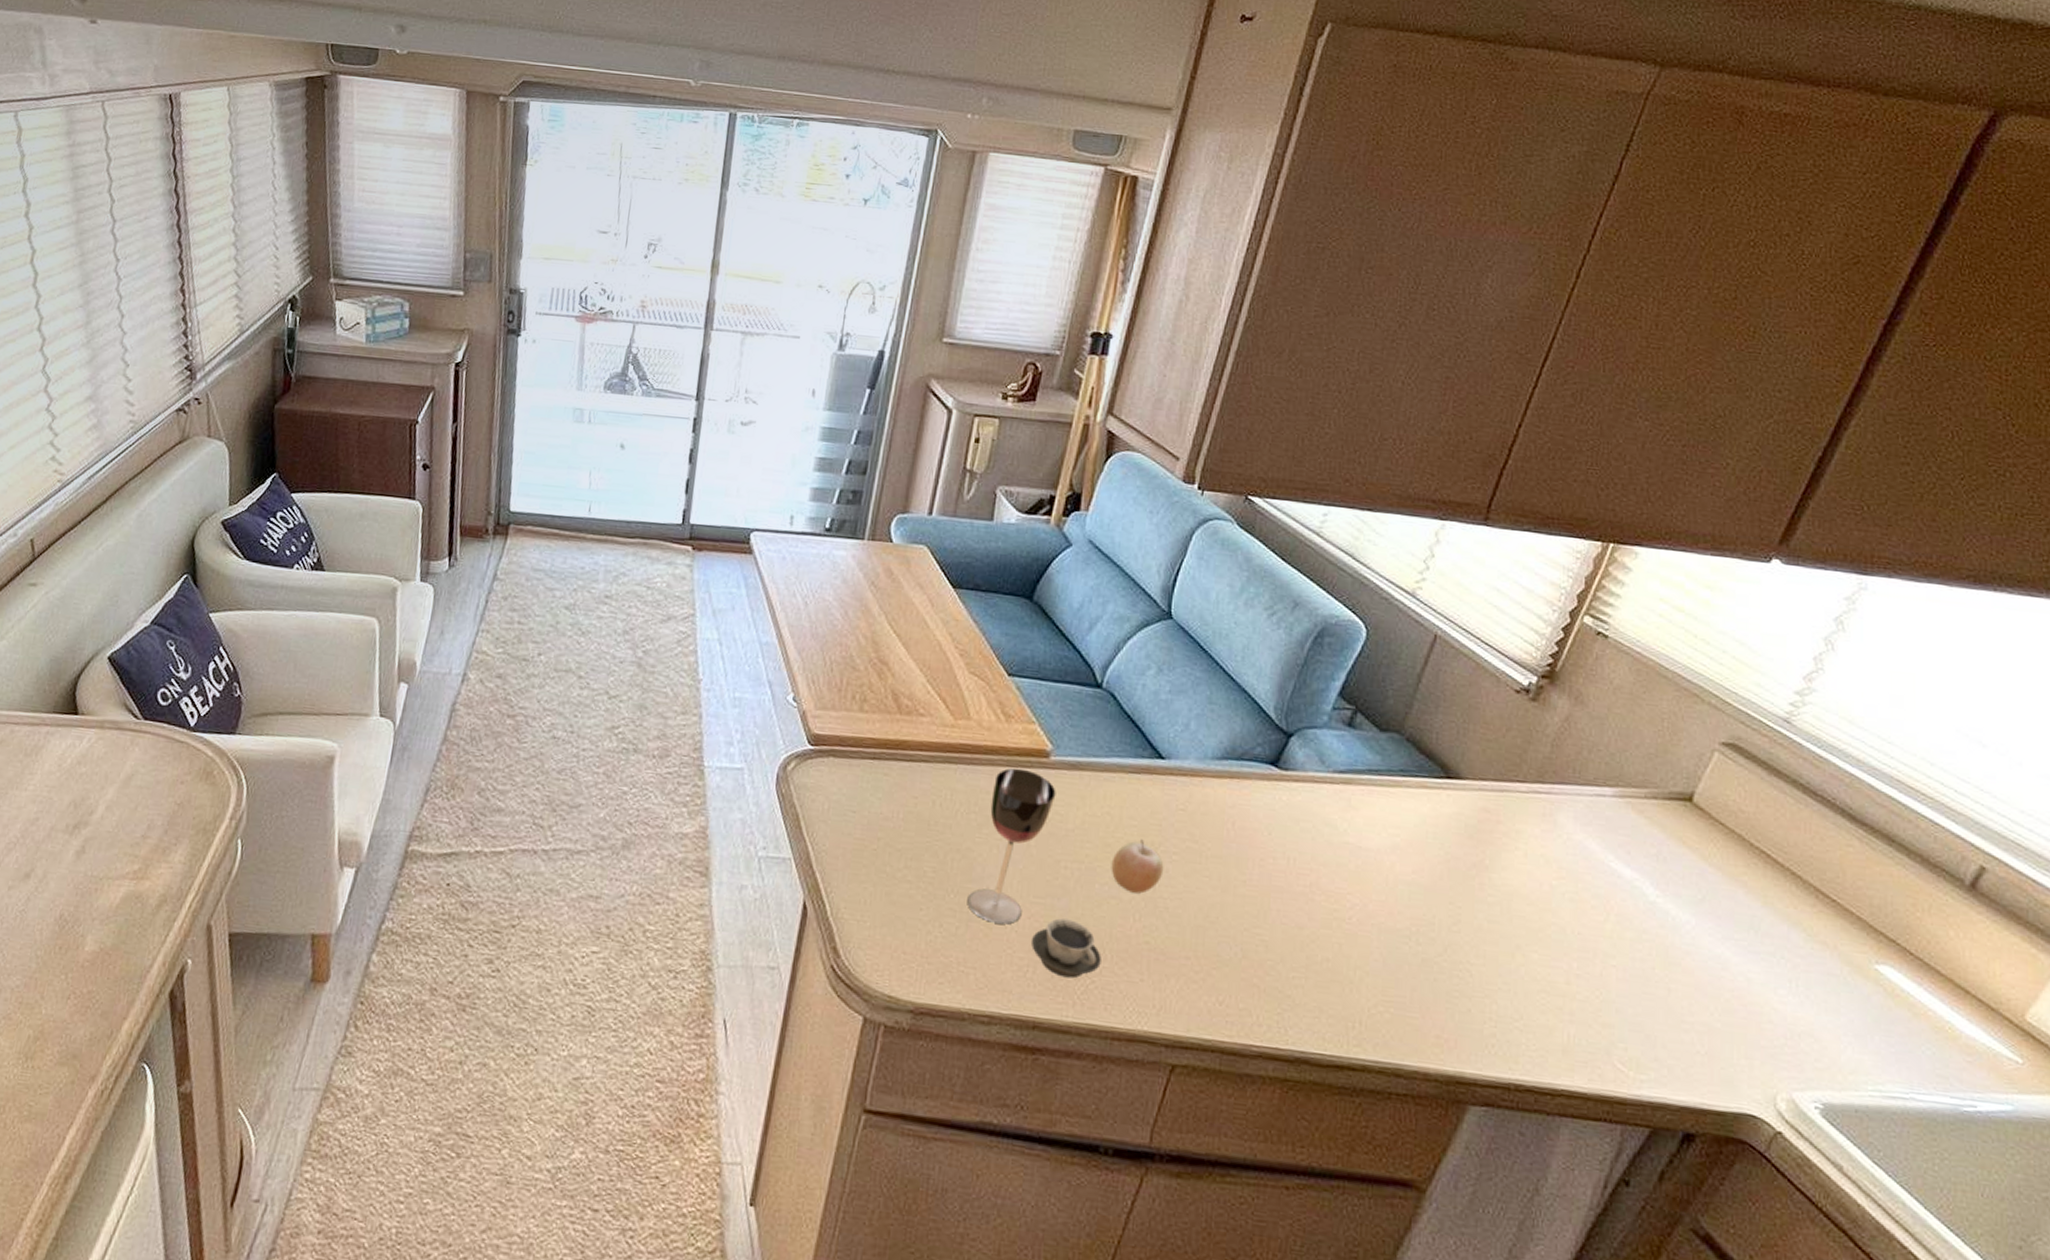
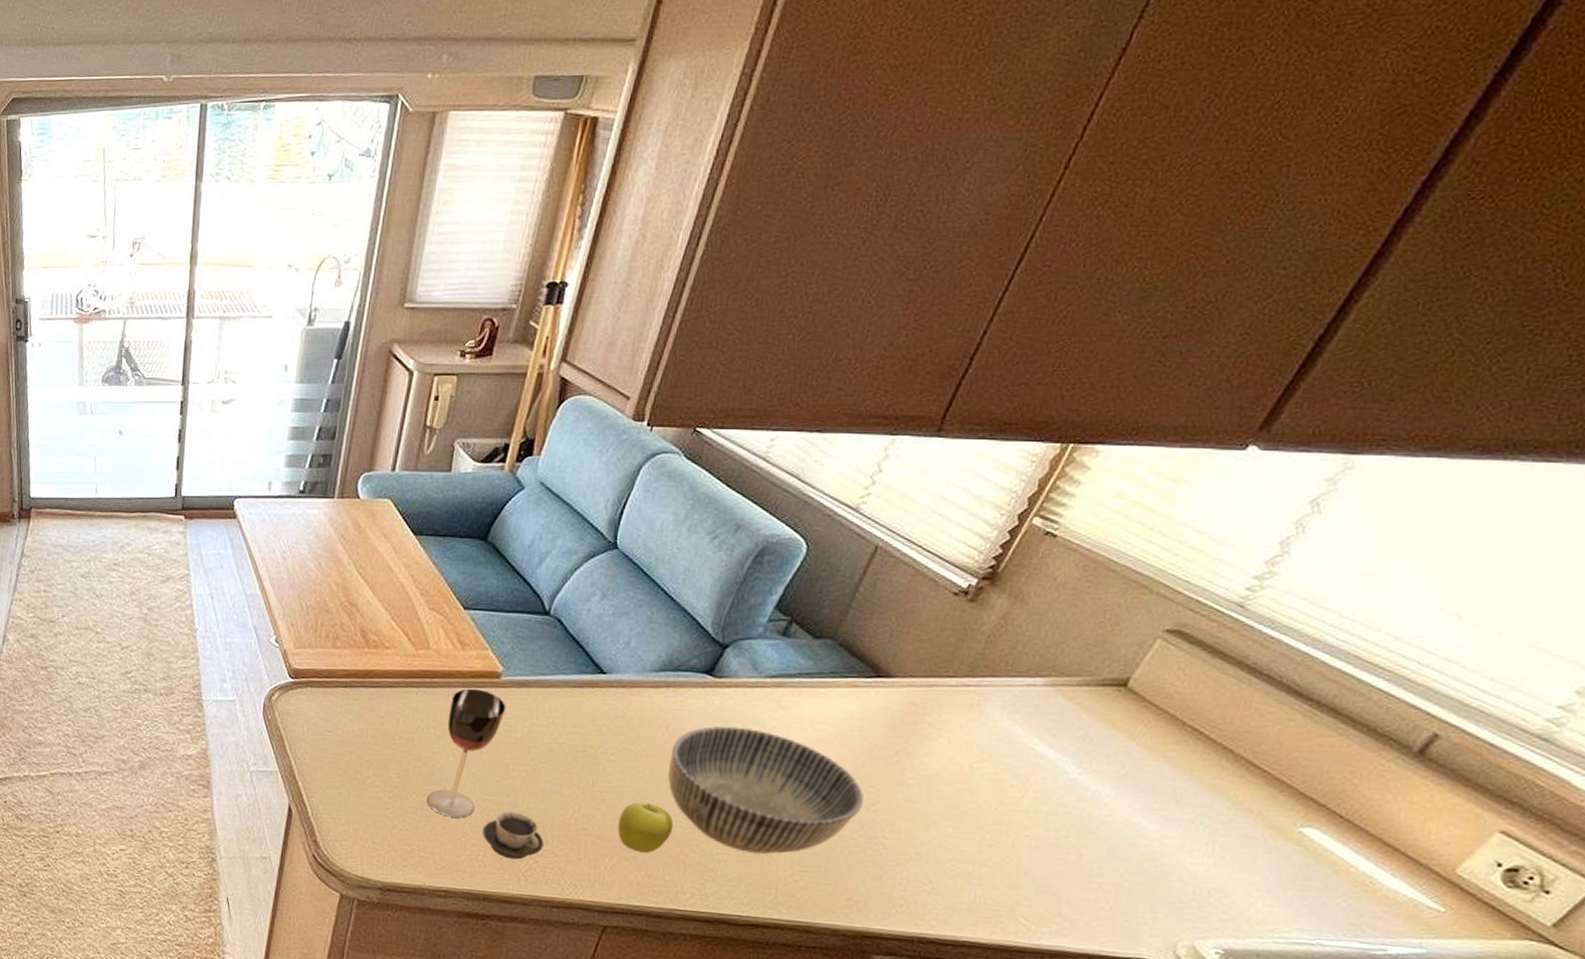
fruit: present [1111,839,1164,894] -> none [554,743,602,789]
fruit: none [1184,912,1245,975] -> present [618,802,674,853]
bowl: none [1235,825,1445,980] -> present [667,726,864,855]

